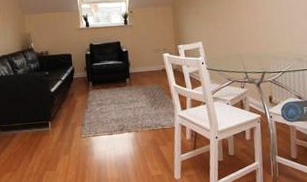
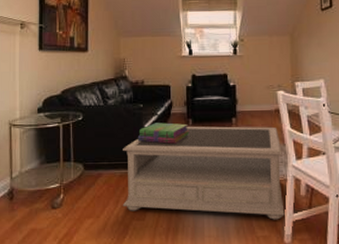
coffee table: none [33,84,174,164] -> present [122,126,285,220]
stack of books: none [45,86,91,104] -> present [137,122,190,144]

